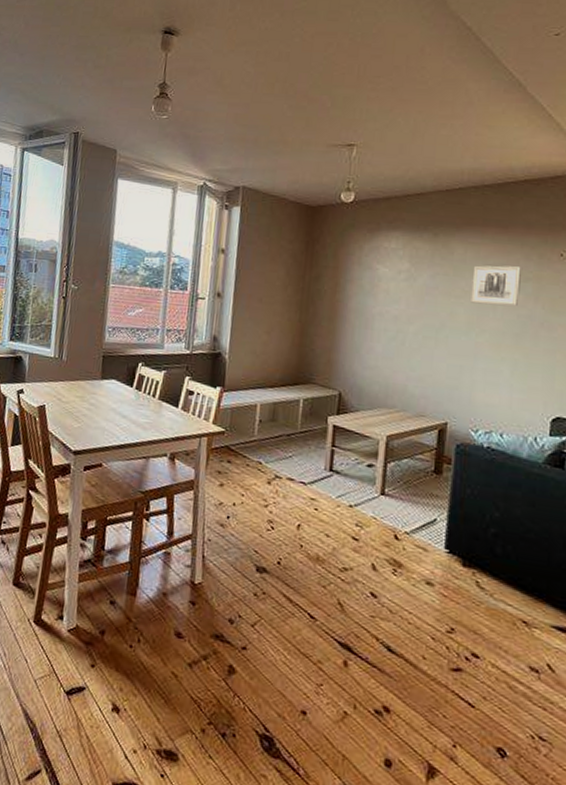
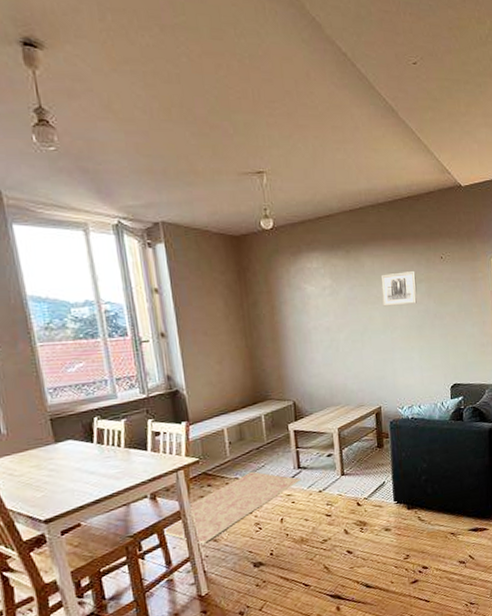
rug: none [174,459,331,525] -> present [165,471,302,544]

